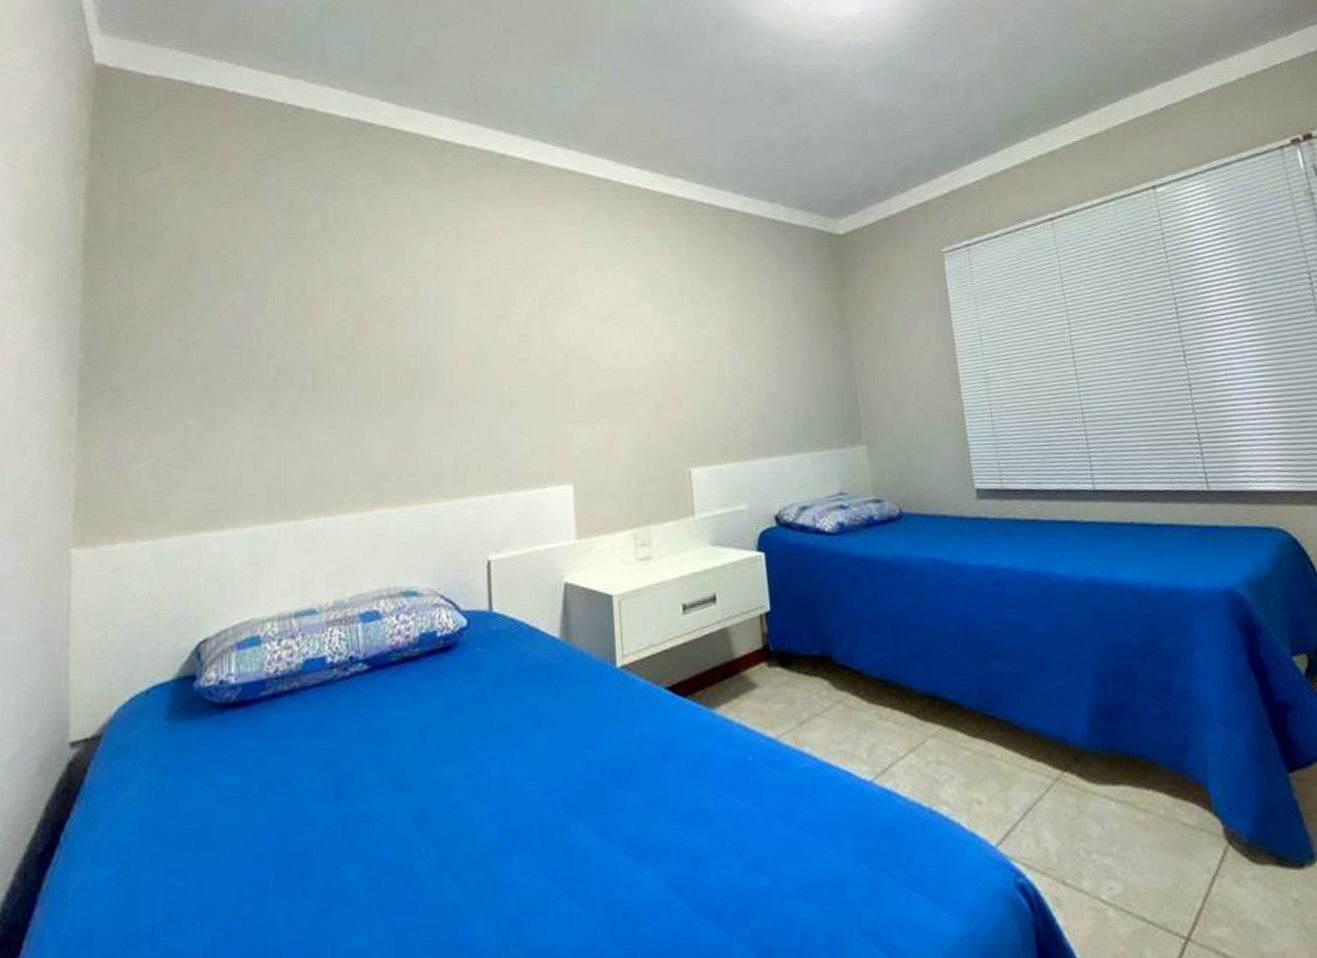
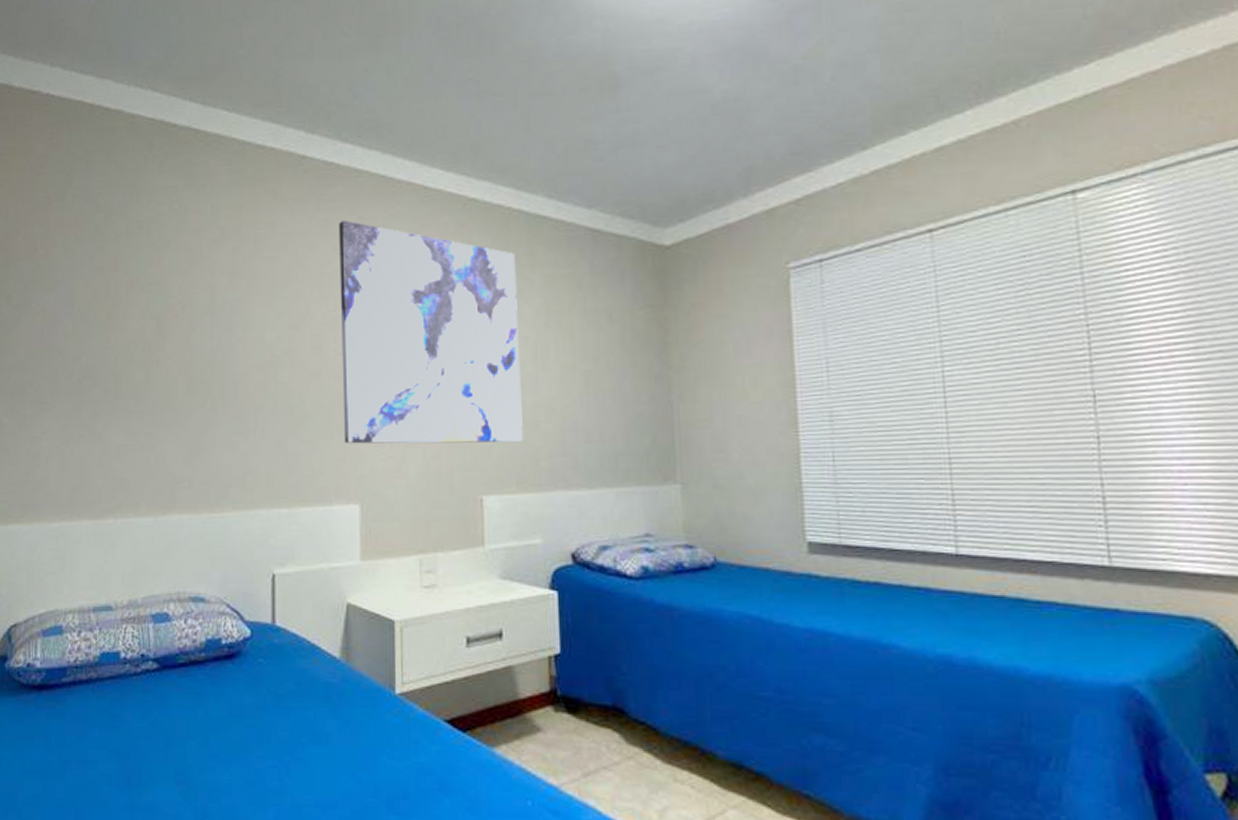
wall art: none [541,214,725,428] -> present [339,220,523,444]

